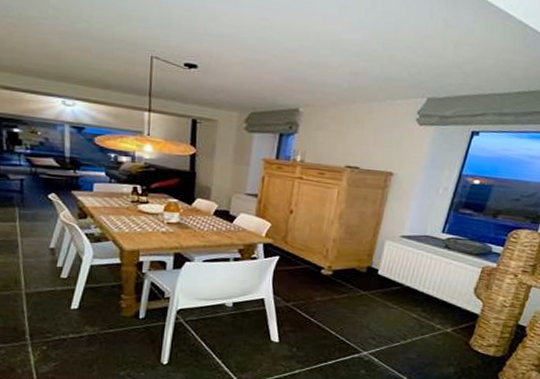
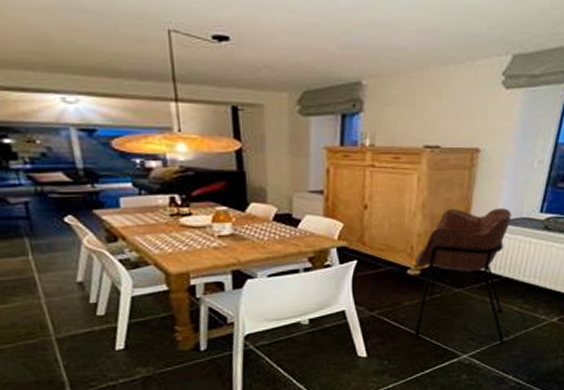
armchair: none [322,220,416,347] -> present [414,208,511,344]

